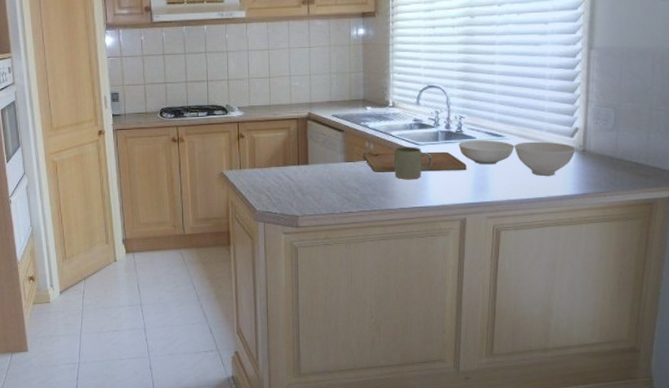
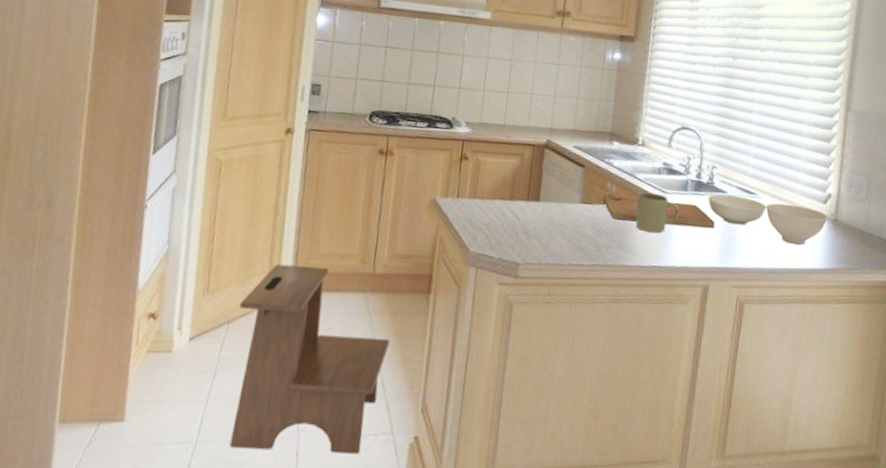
step stool: none [90,234,205,366] -> present [229,264,390,454]

